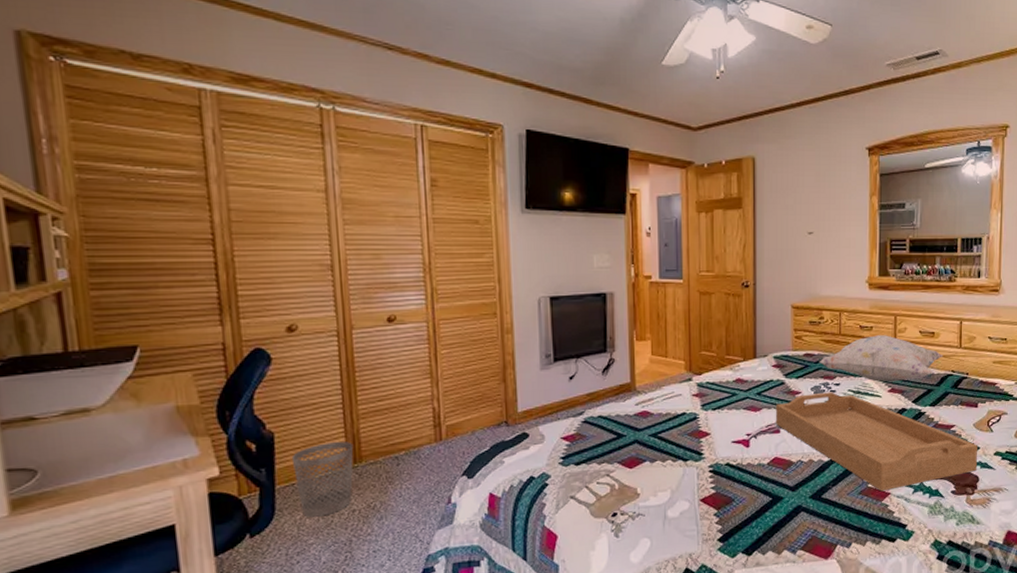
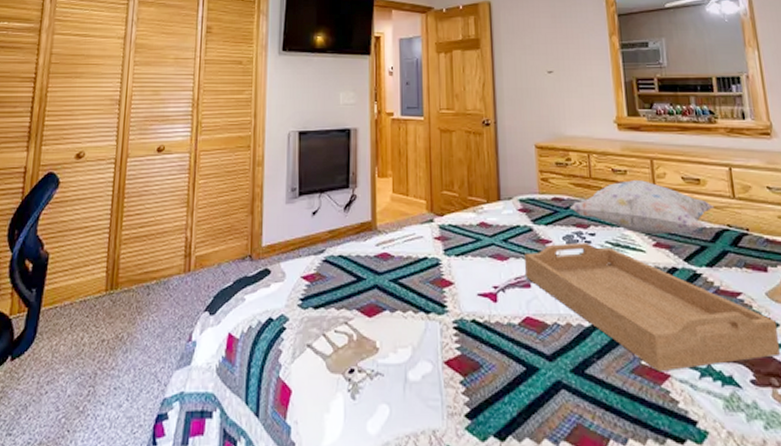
wastebasket: present [291,442,354,518] -> none [58,267,113,344]

